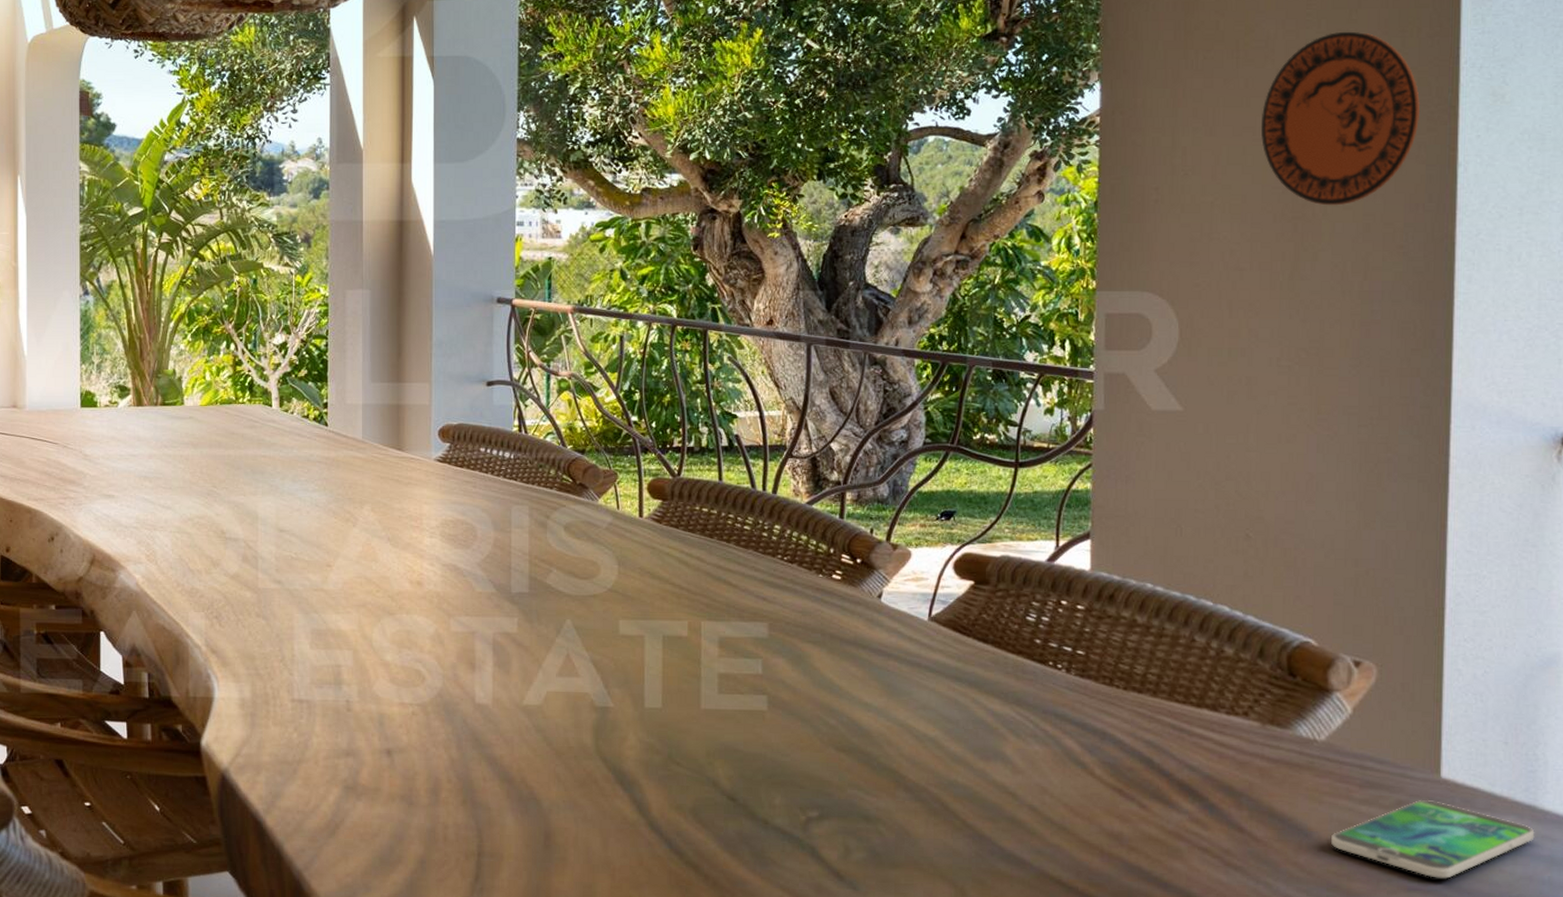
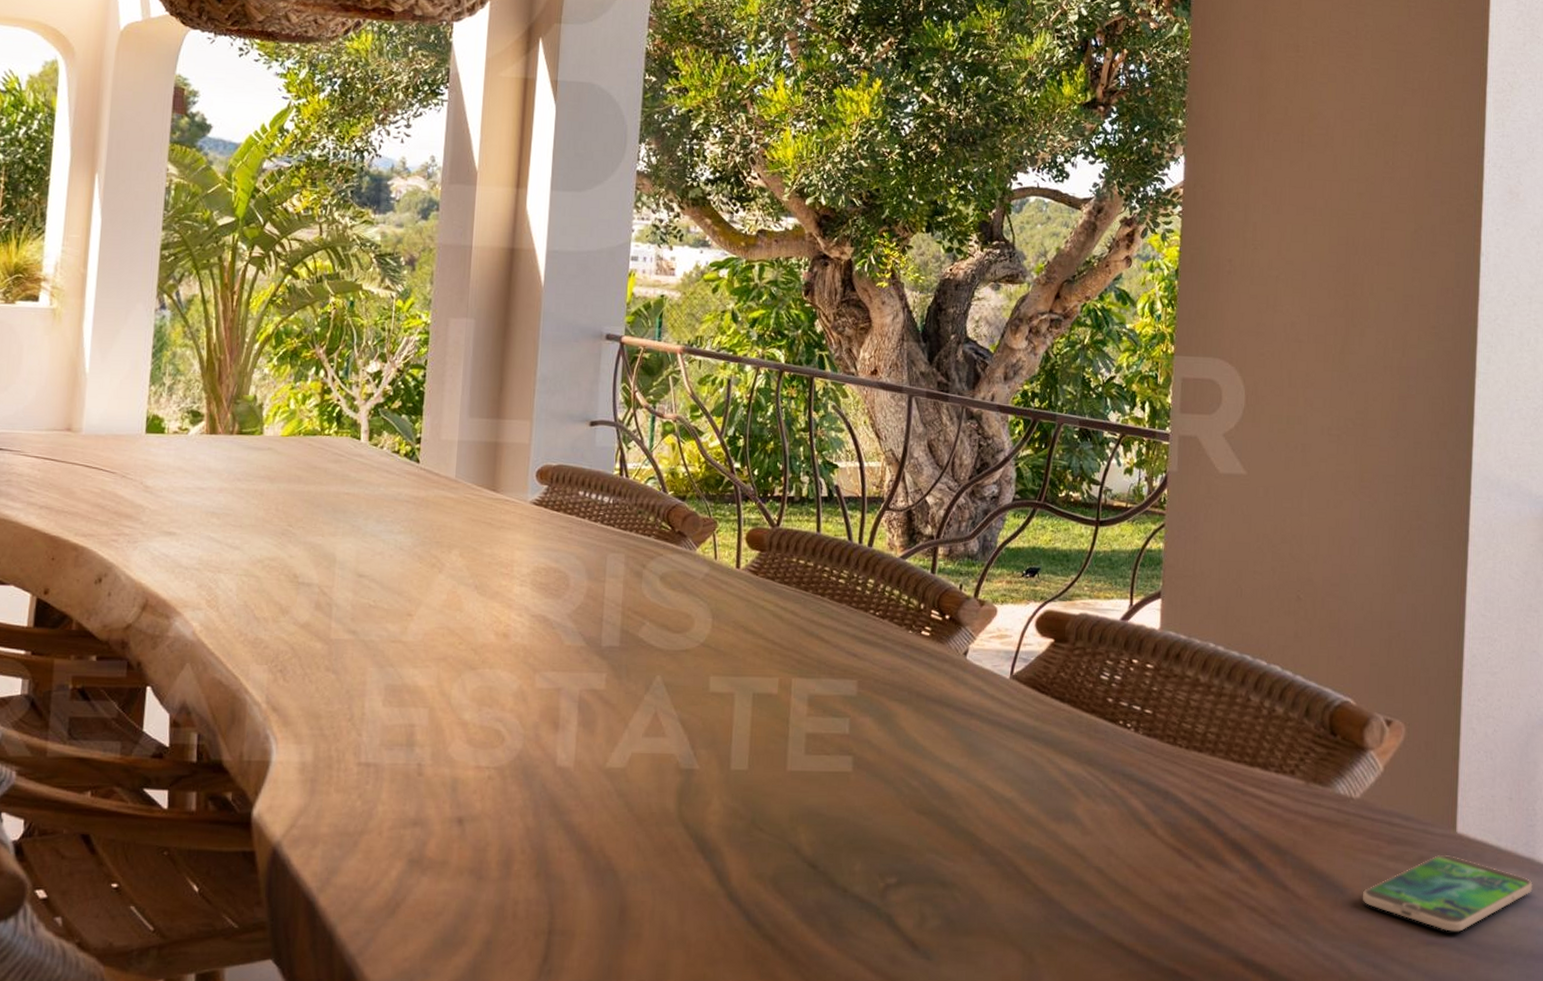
decorative plate: present [1260,31,1421,206] -> none [1320,125,1452,287]

